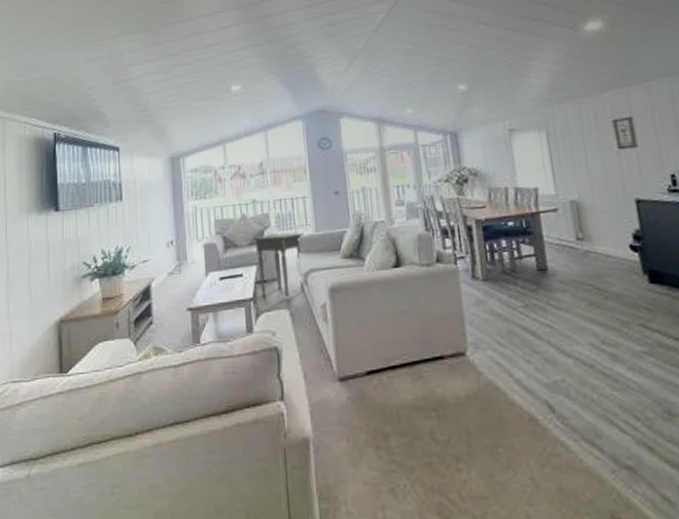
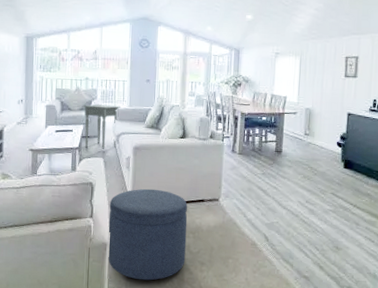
ottoman: none [305,347,431,494] -> present [108,188,188,281]

